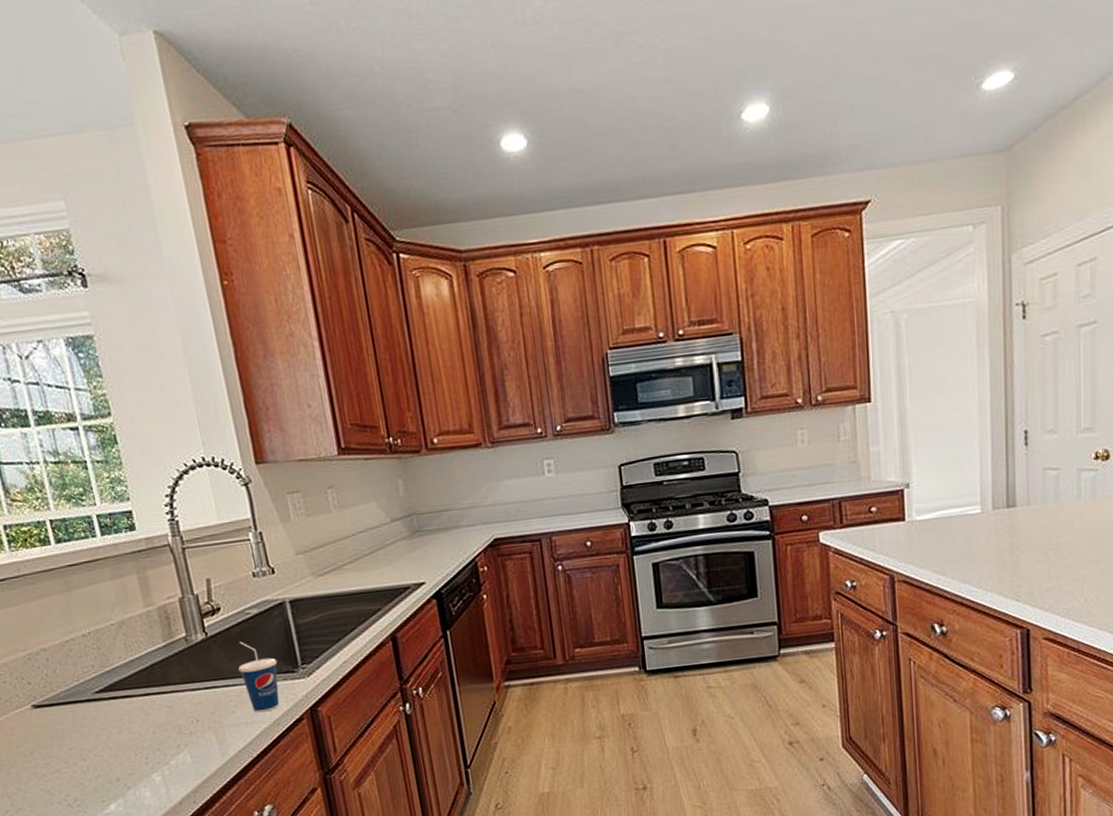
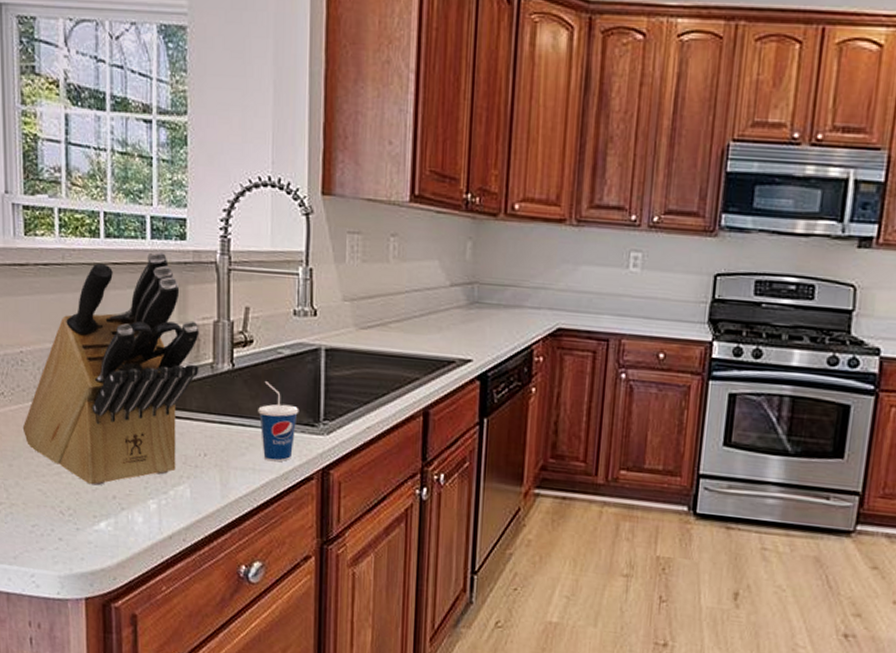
knife block: none [12,545,175,773] -> present [22,251,199,486]

